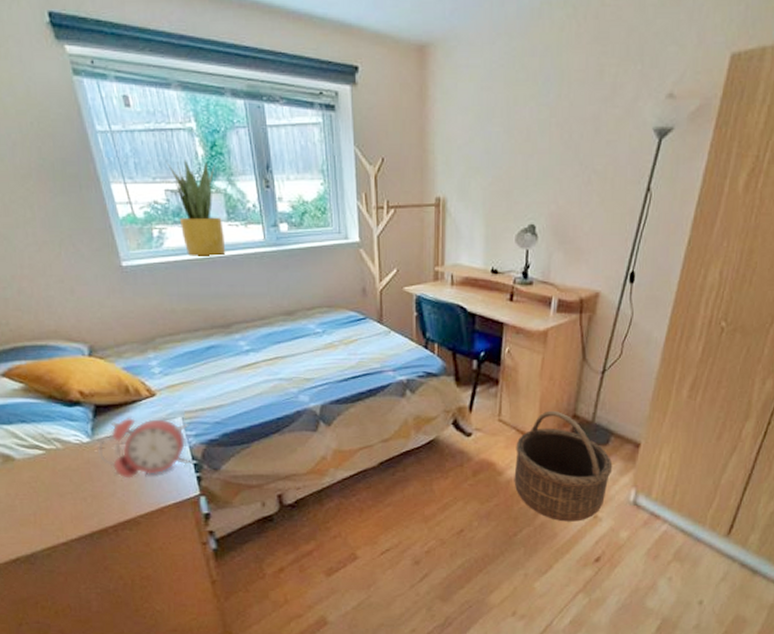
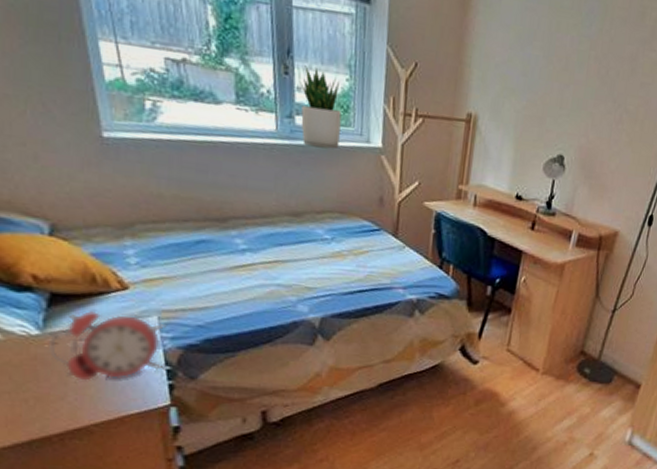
planter: present [166,158,226,256] -> none [169,24,231,141]
planter: none [281,177,321,250] -> present [300,65,342,150]
basket: present [514,410,613,522] -> none [515,344,613,458]

